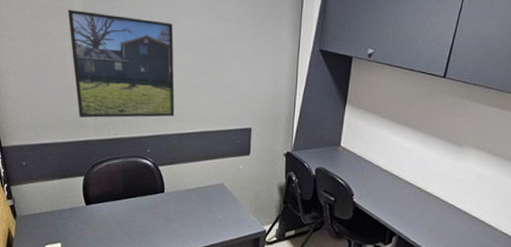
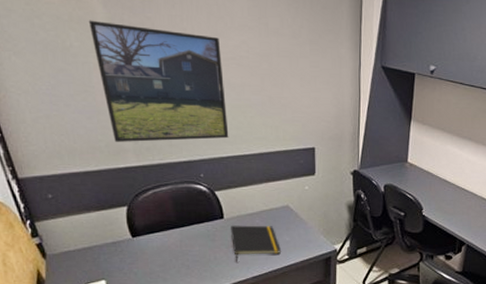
notepad: none [170,200,213,236] -> present [231,225,281,262]

